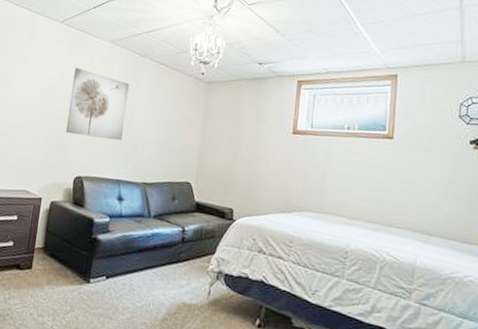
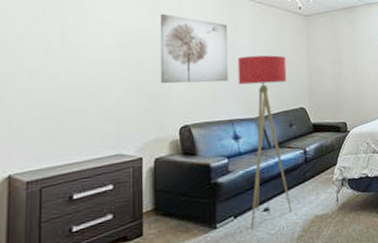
floor lamp: none [119,118,180,295] -> present [237,55,292,229]

